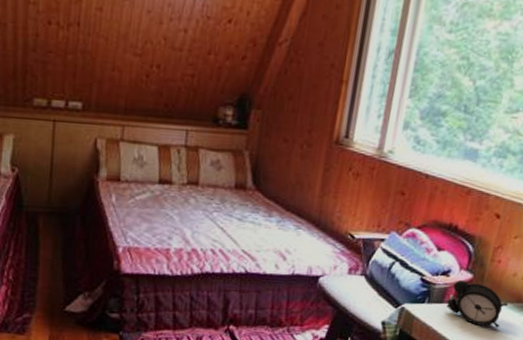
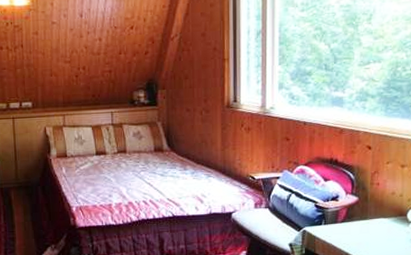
alarm clock: present [446,280,508,328] -> none [340,202,392,239]

